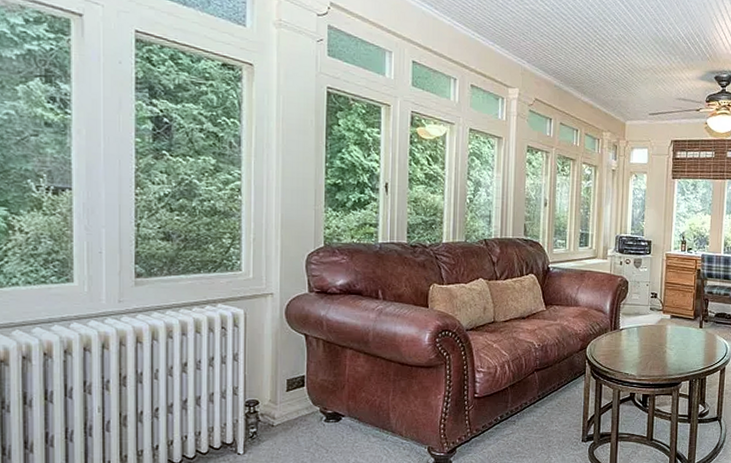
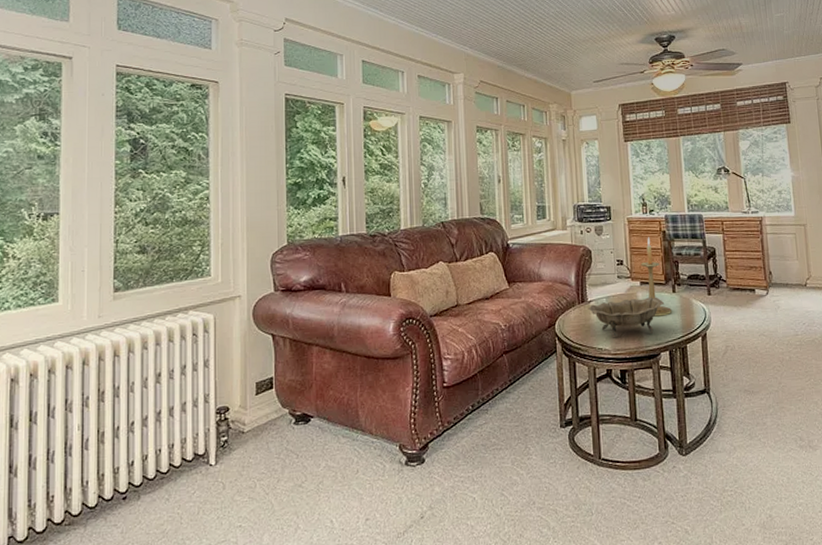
decorative bowl: none [619,330,691,365] -> present [588,297,665,338]
candlestick: none [673,274,696,349] -> present [640,237,672,317]

